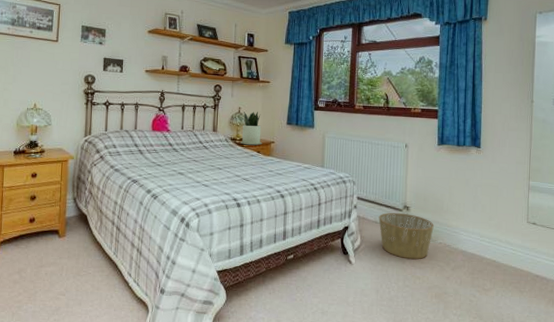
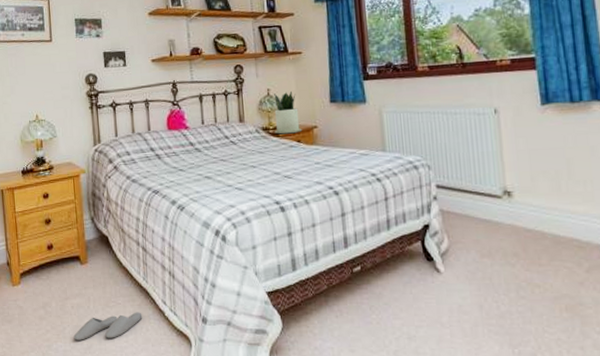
slippers: none [44,281,109,303] -> present [73,312,143,340]
basket: present [378,212,434,260] -> none [469,200,551,262]

